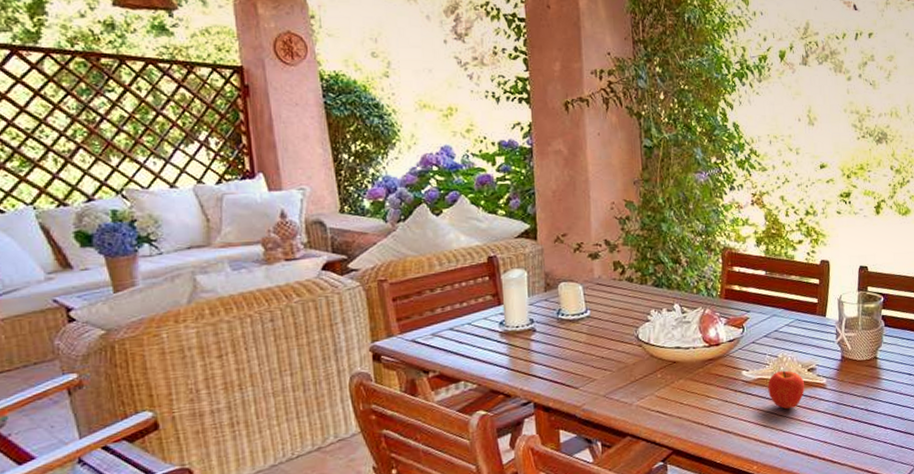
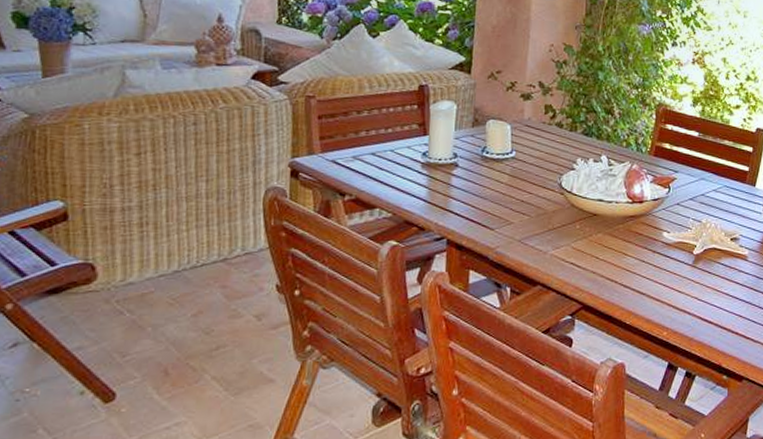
fruit: present [767,370,805,410] -> none [687,236,726,277]

